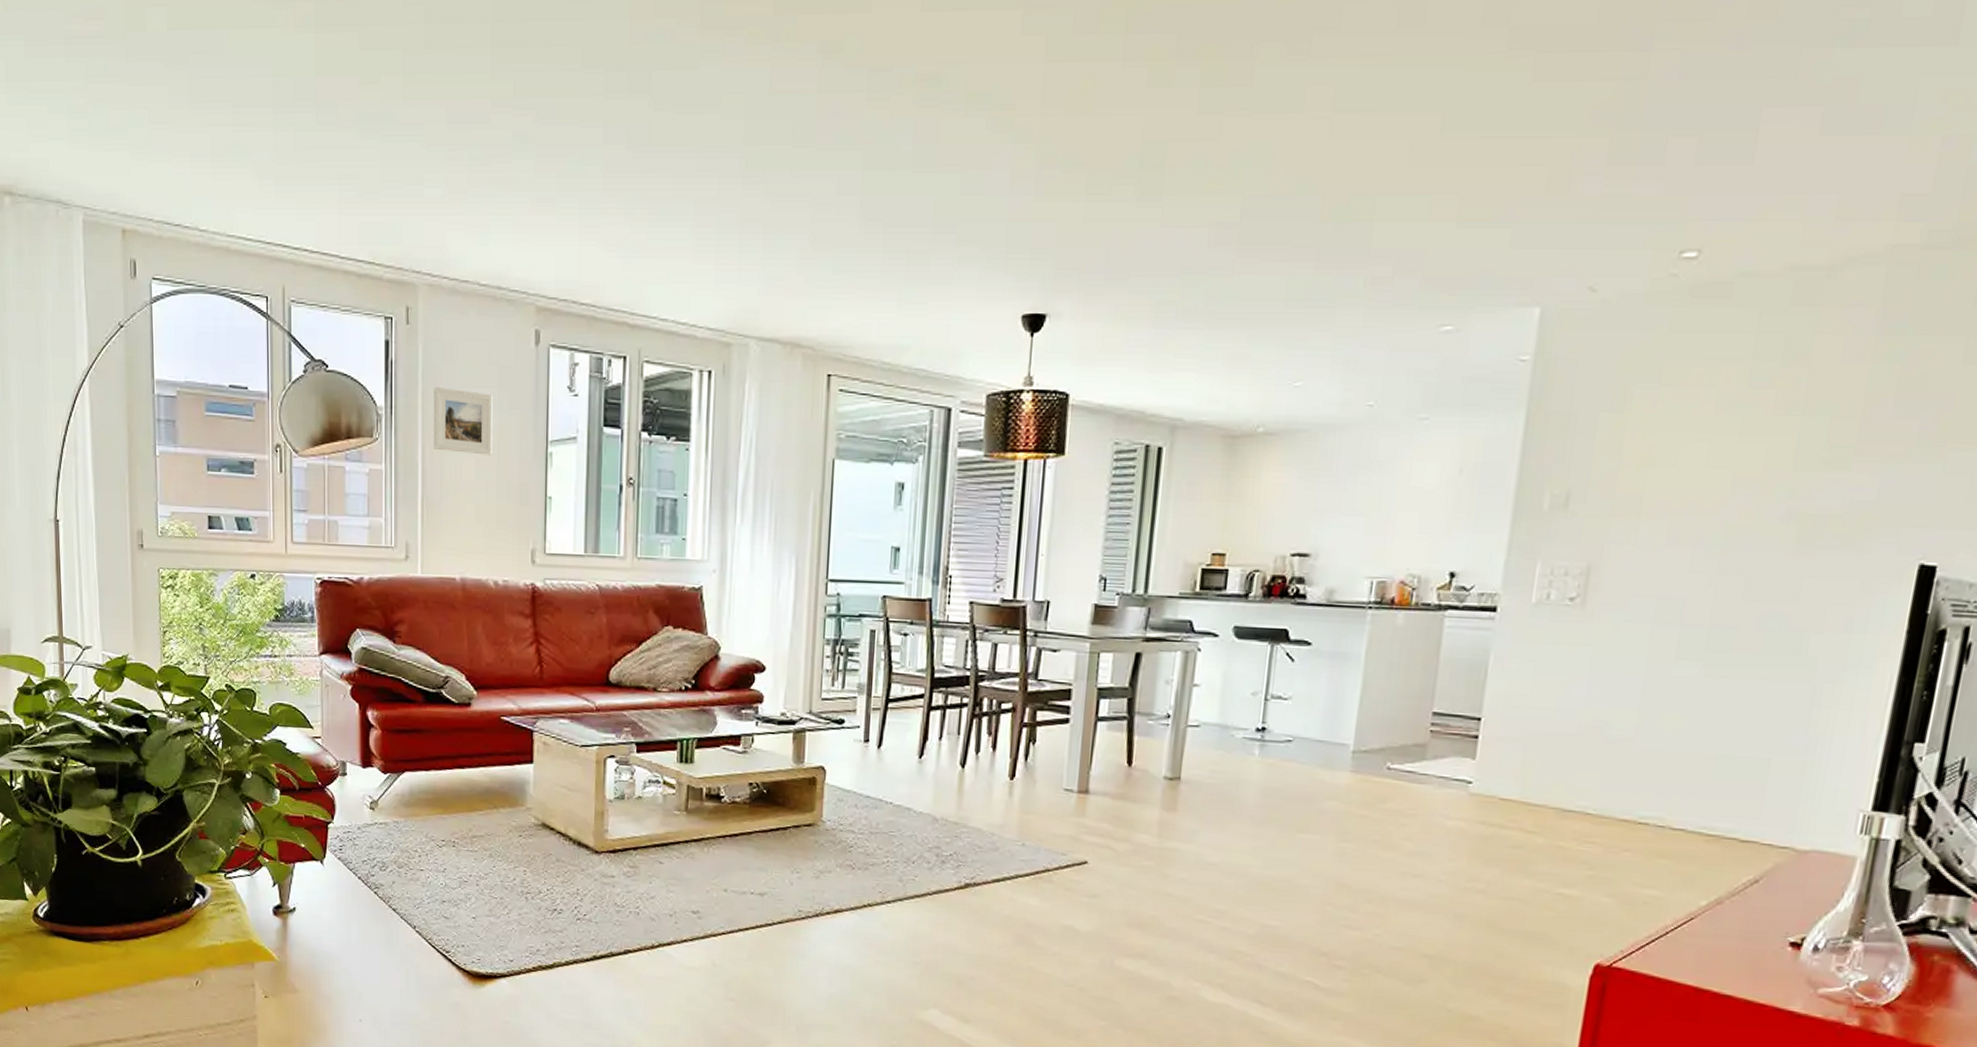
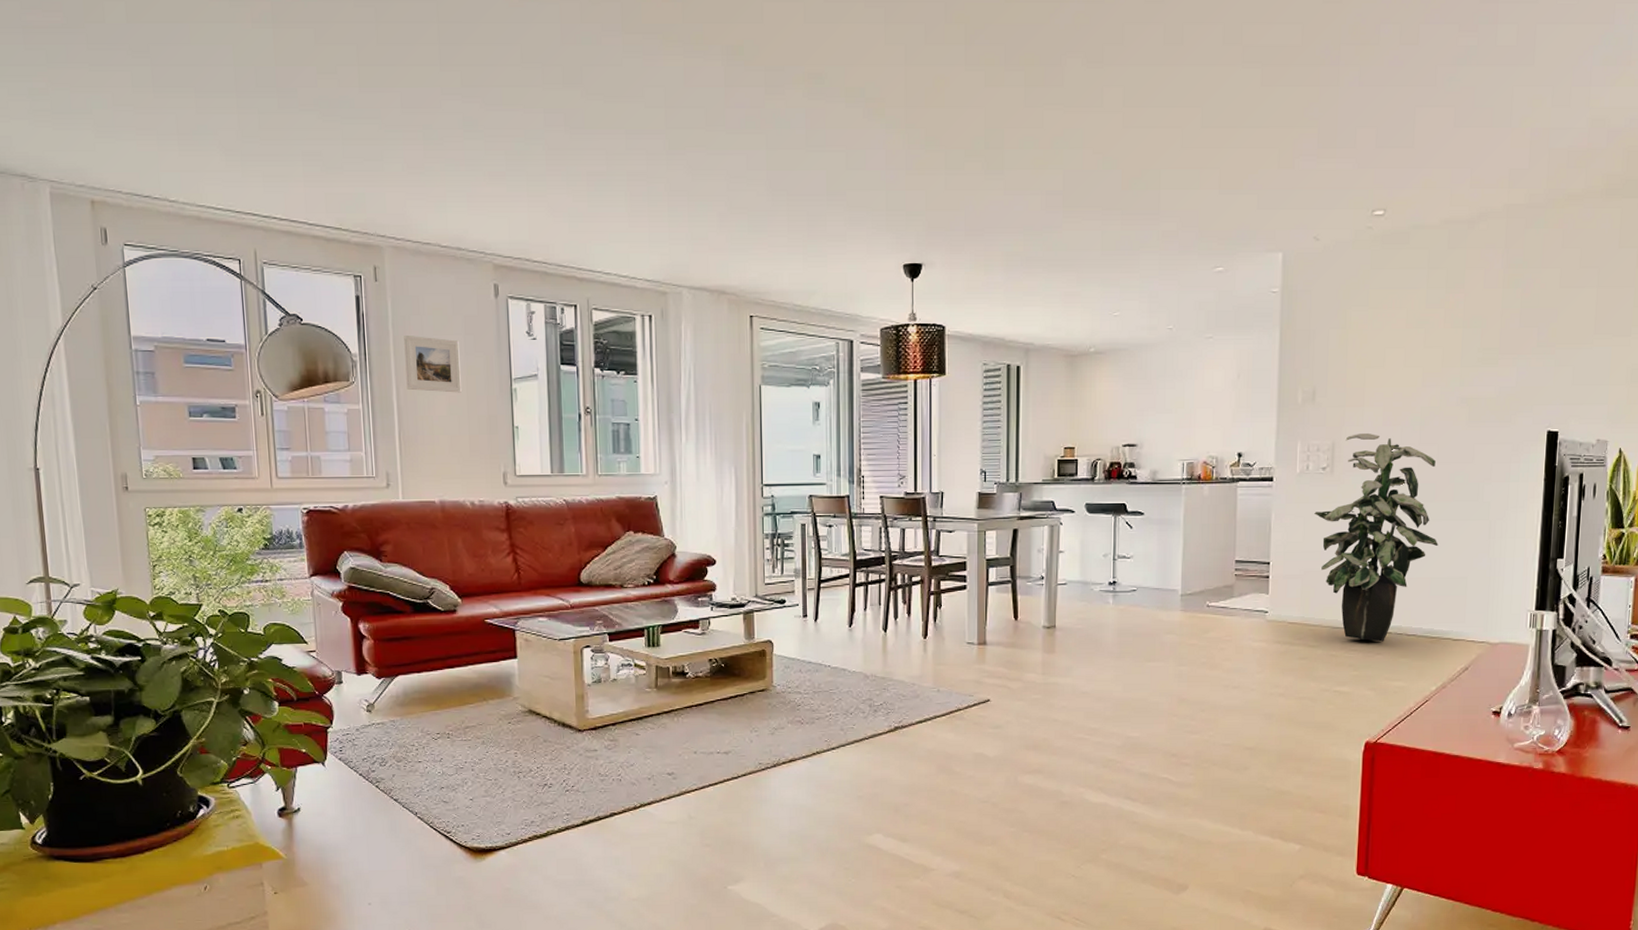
indoor plant: none [1552,555,1740,835] -> present [1314,434,1438,642]

